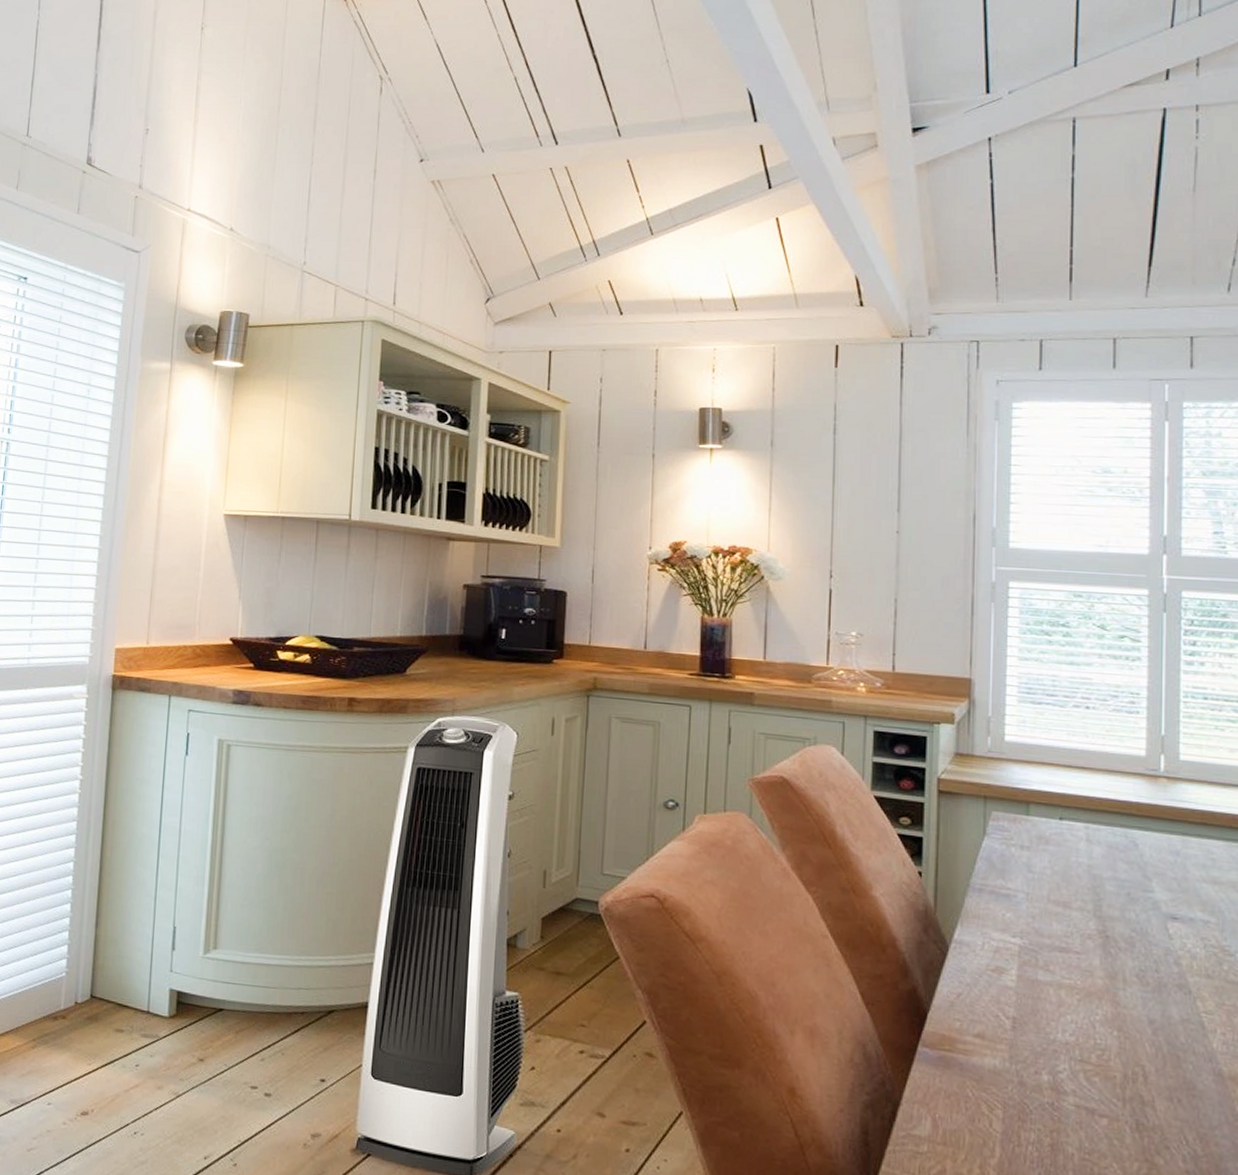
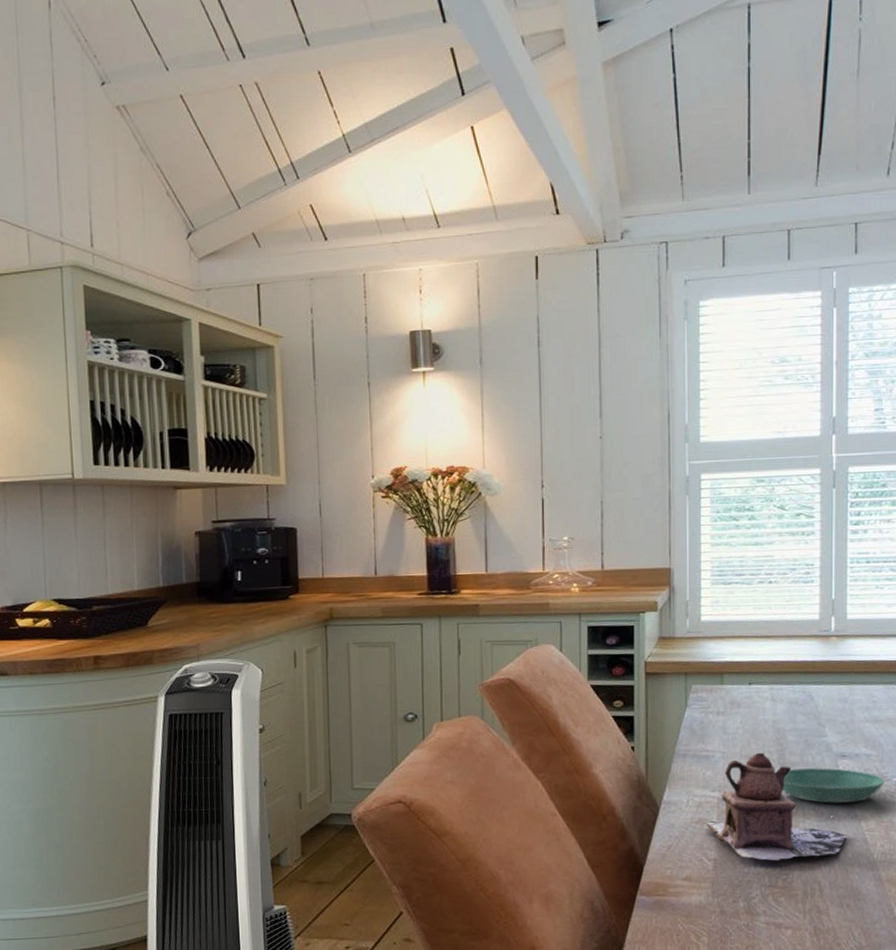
teapot: none [1004,899,1179,1036] -> present [706,752,847,861]
saucer: none [1099,924,1226,976] -> present [783,768,884,803]

